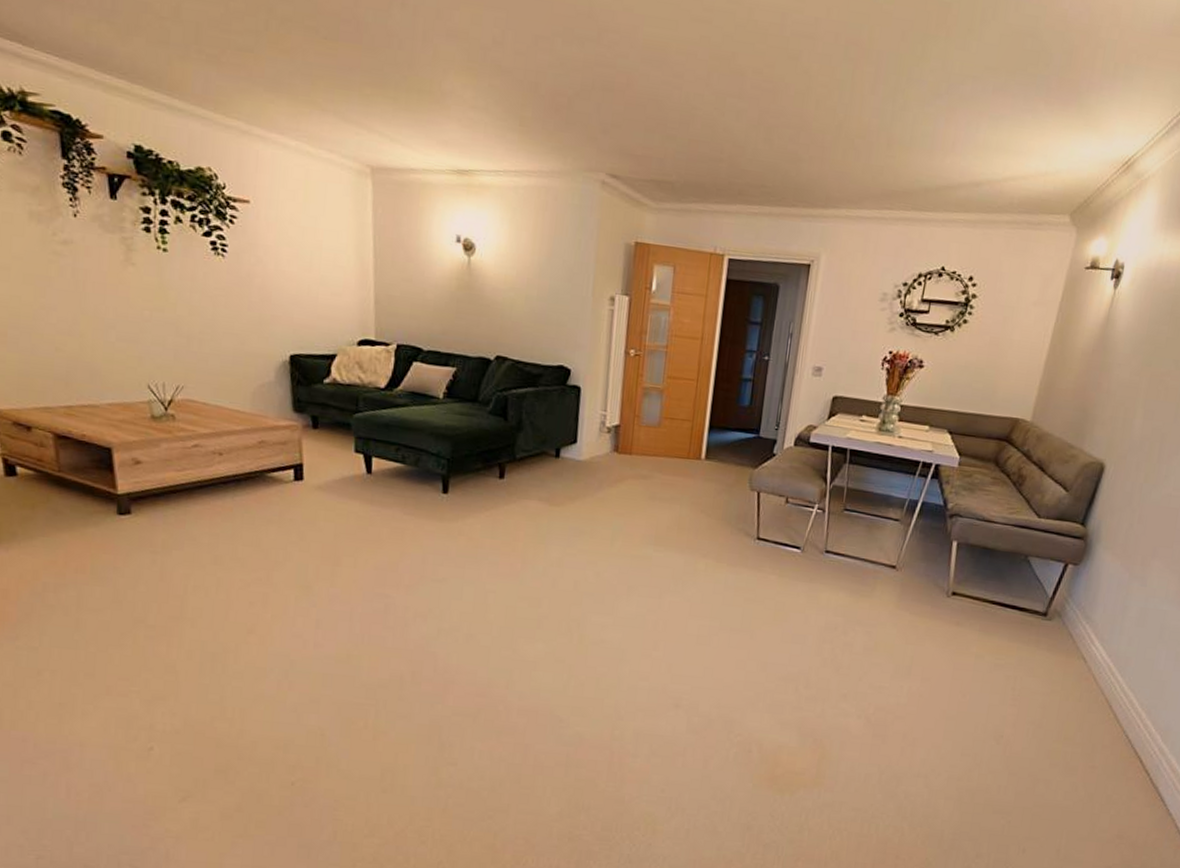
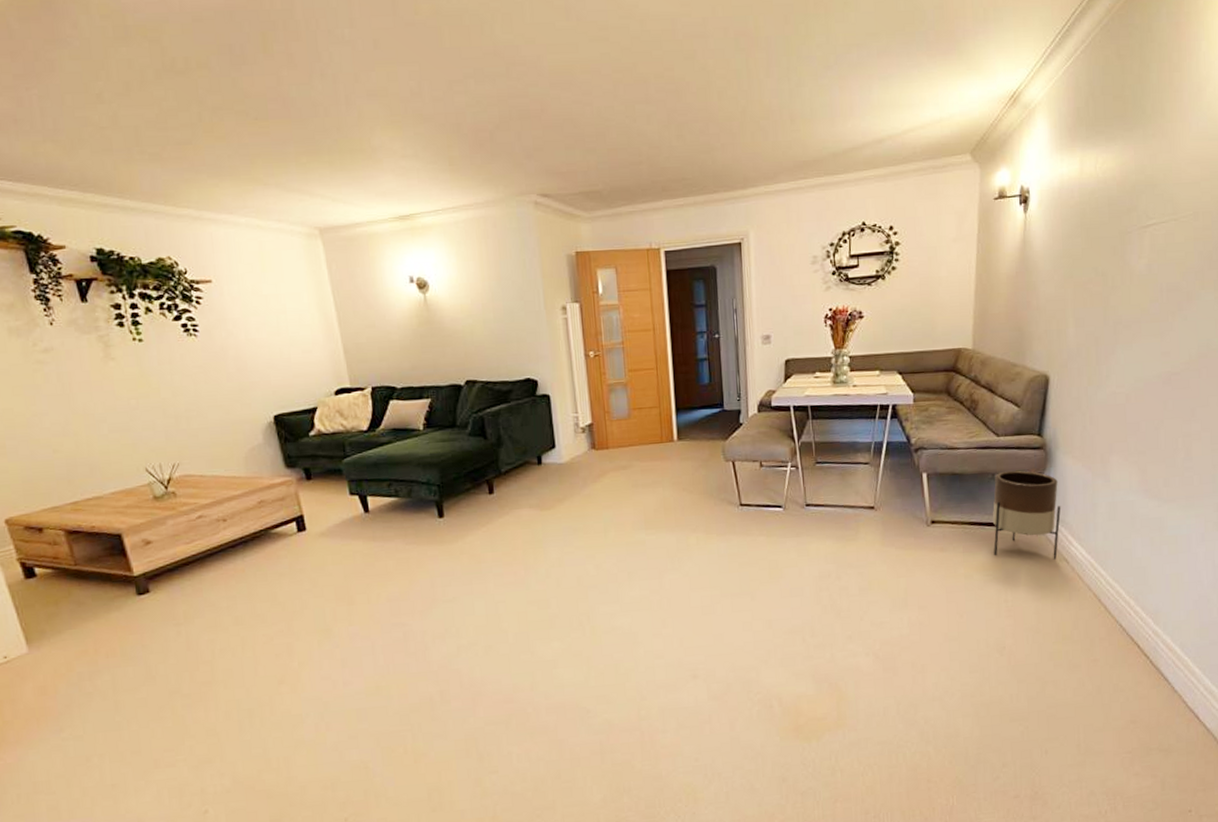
planter: none [1010,555,1092,656] -> present [992,470,1061,560]

